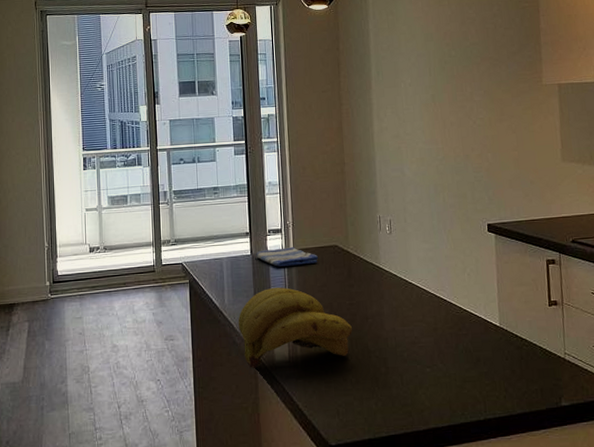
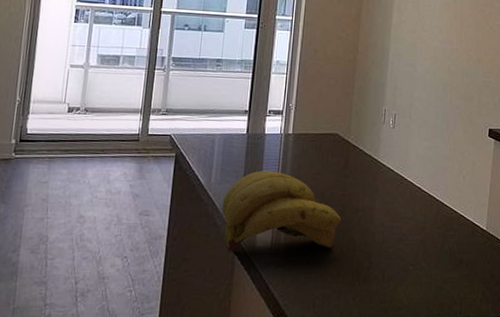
dish towel: present [256,247,318,267] -> none [252,130,317,150]

